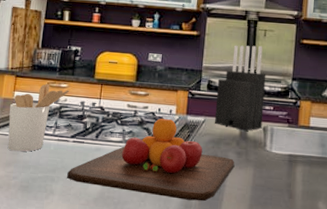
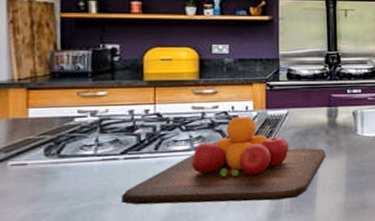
utensil holder: present [8,83,70,152] -> none [23,94,111,183]
knife block: present [214,45,266,131] -> none [298,27,351,118]

